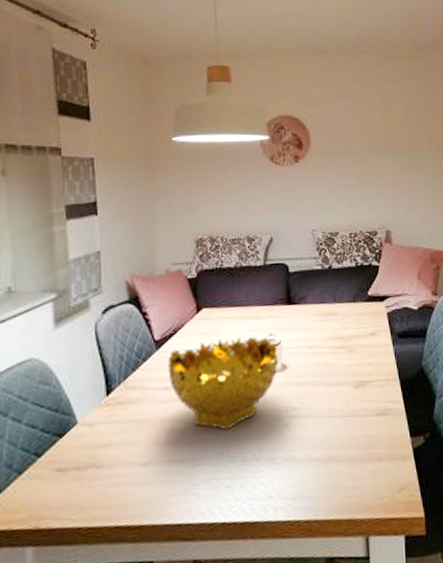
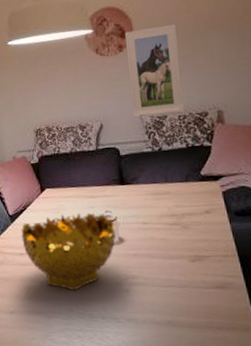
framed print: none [301,141,355,232] -> present [124,23,184,117]

